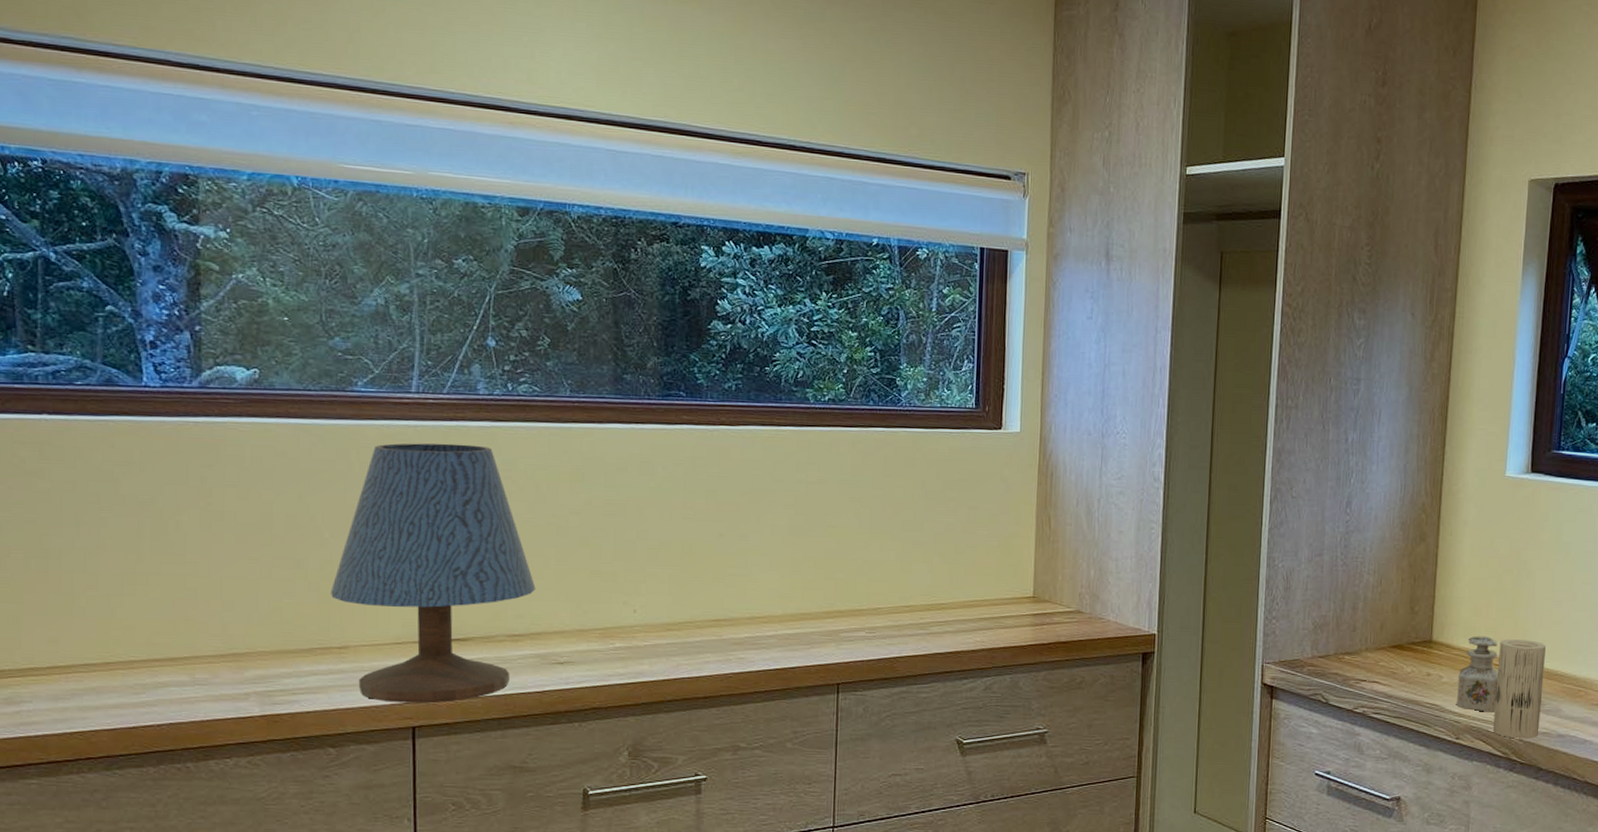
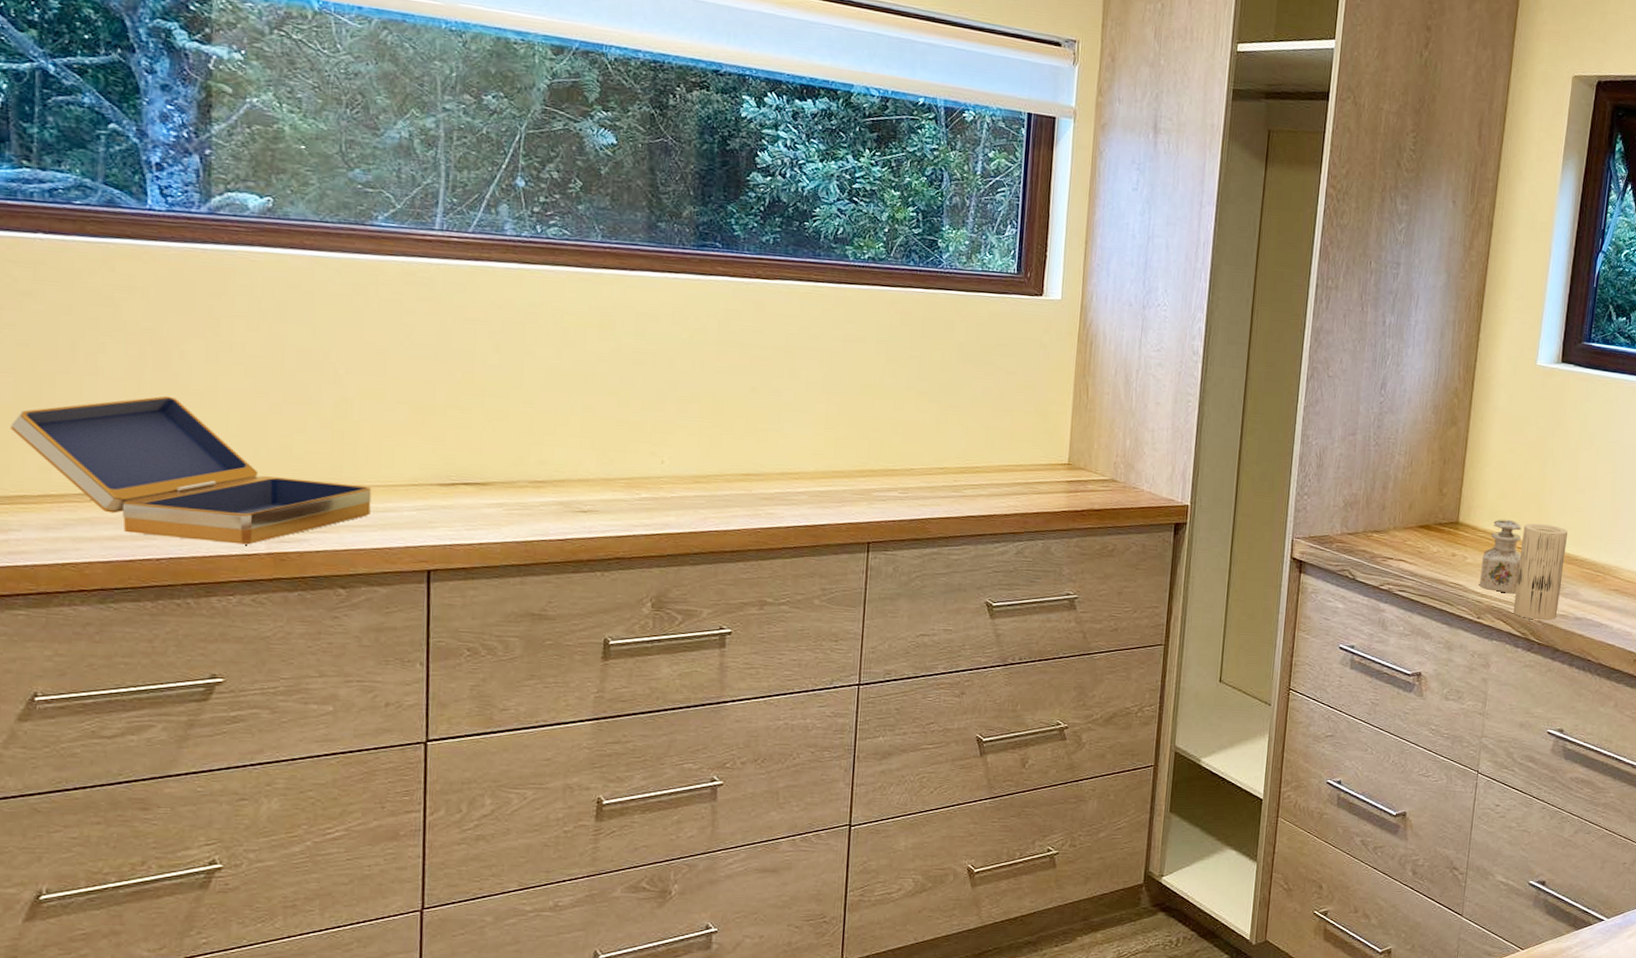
jewelry box: none [21,565,358,708] -> present [10,395,372,545]
table lamp: present [330,443,536,704] -> none [343,281,561,548]

